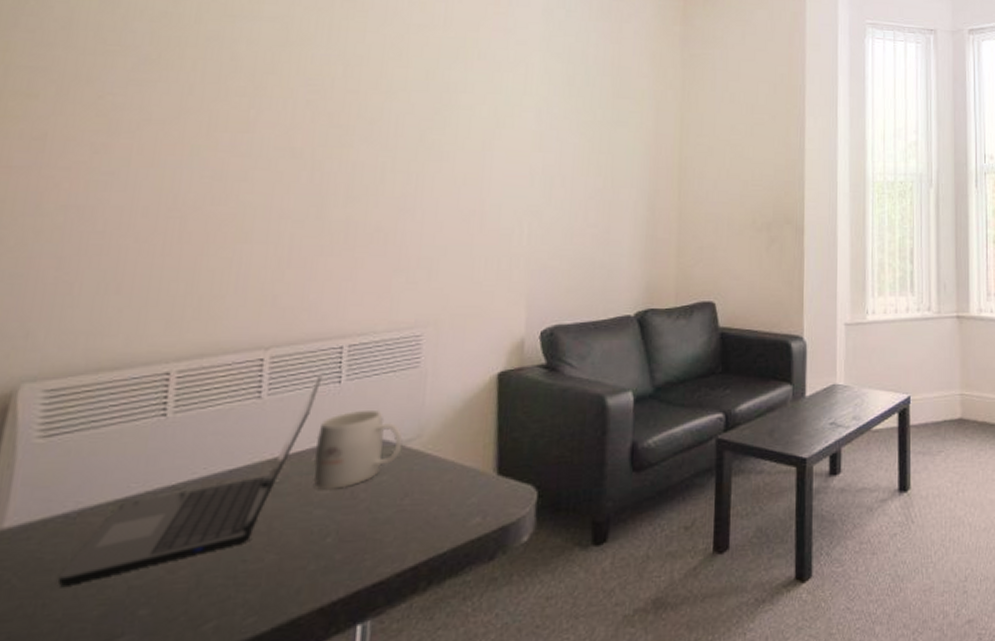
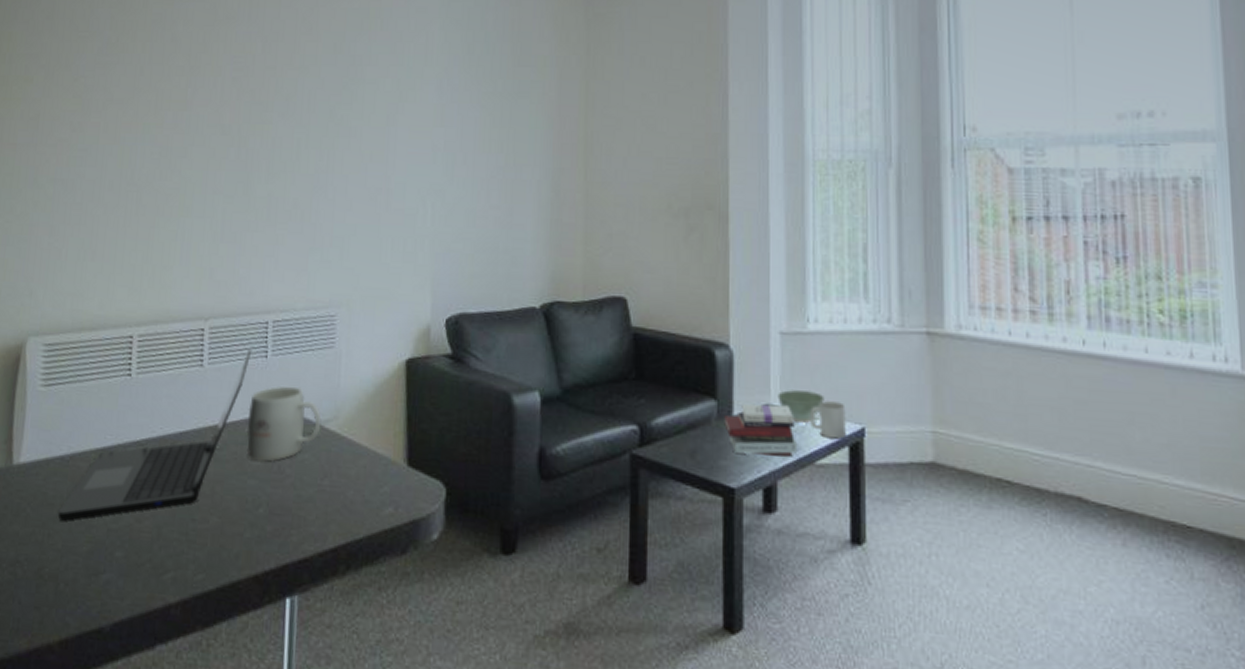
books: none [798,384,858,428] -> present [724,404,798,457]
bowl: none [842,371,880,397] -> present [778,390,825,423]
mug: none [868,377,896,408] -> present [810,401,846,439]

